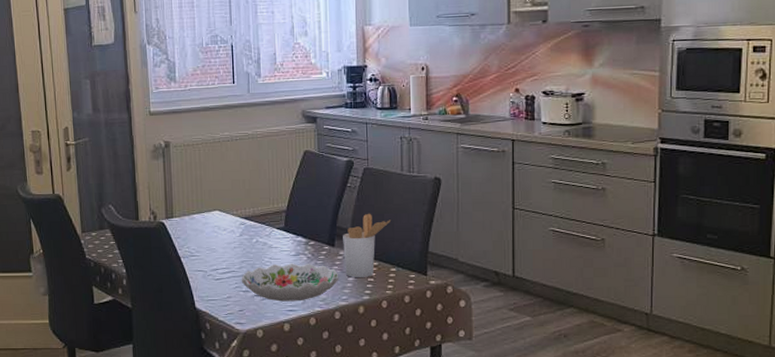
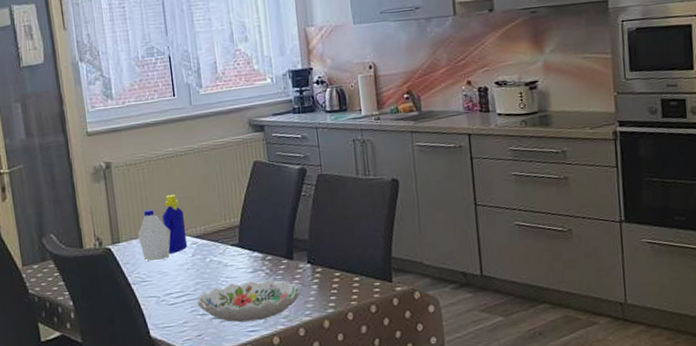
bottle: none [191,176,236,238] -> present [138,194,188,262]
utensil holder: present [343,213,390,277] -> none [301,221,350,291]

